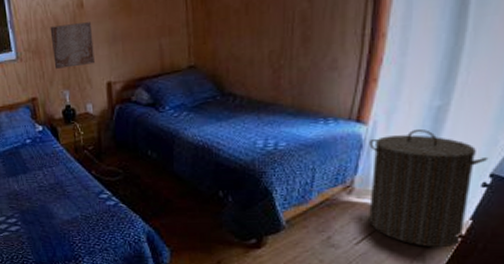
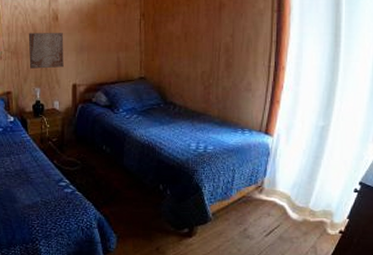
laundry hamper: present [369,128,489,248] -> none [275,142,358,242]

